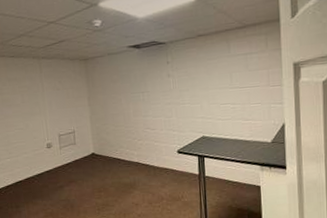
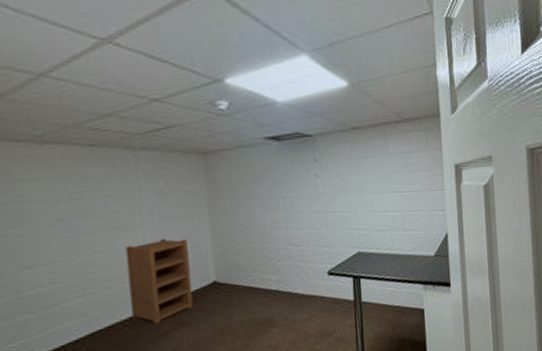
cupboard: none [34,121,79,180] -> present [125,238,194,325]

